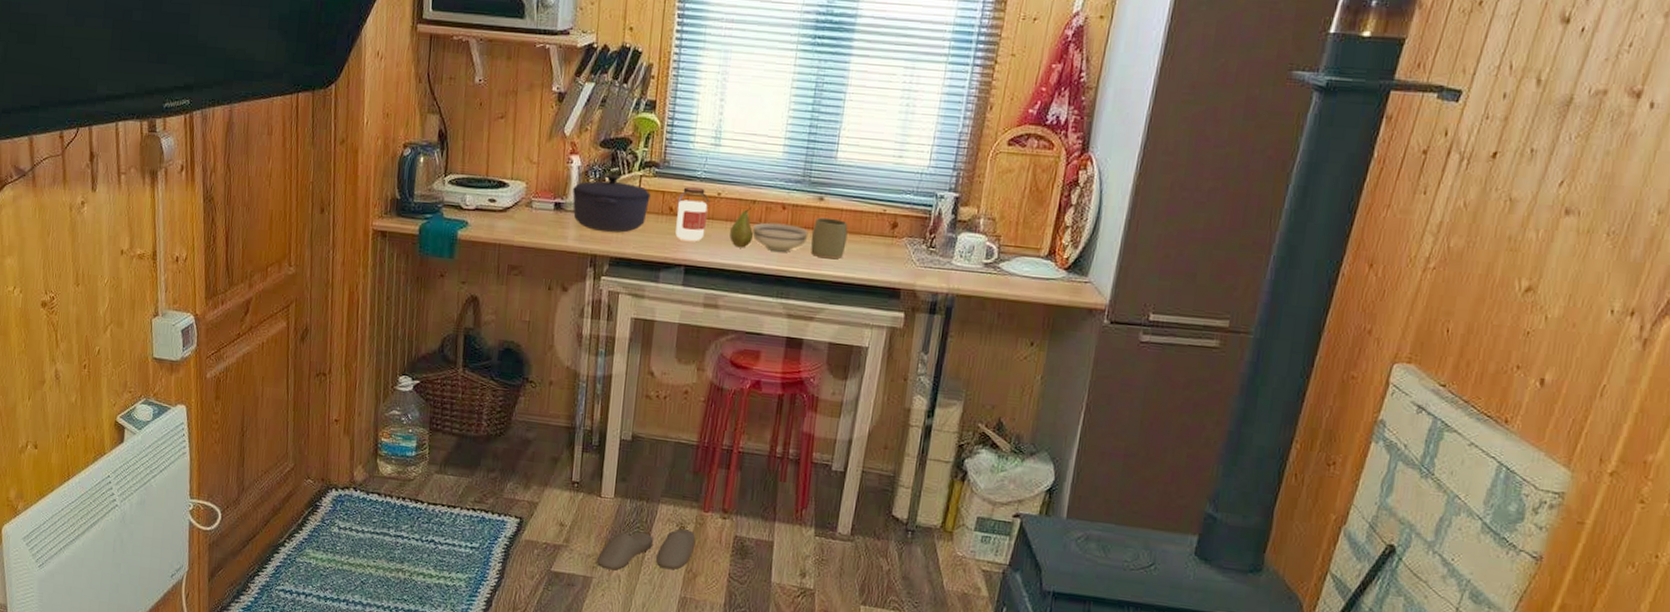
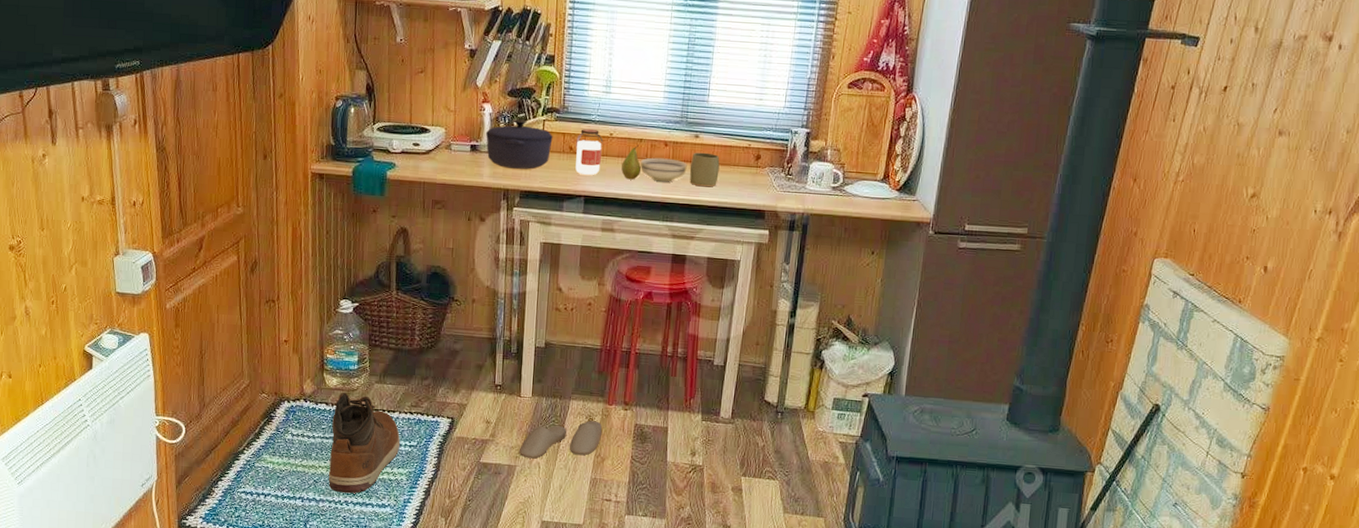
boot: none [377,482,461,599] -> present [328,392,401,494]

